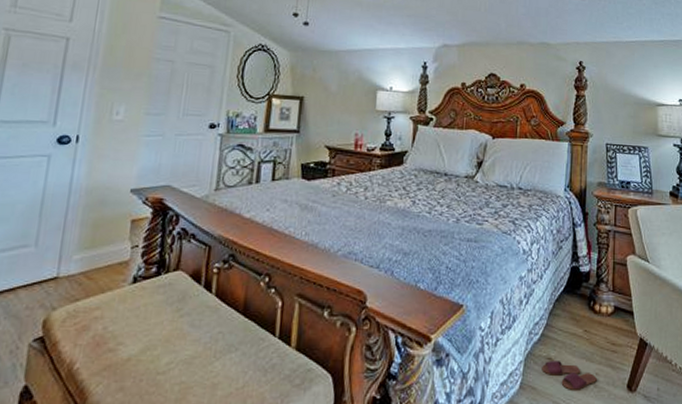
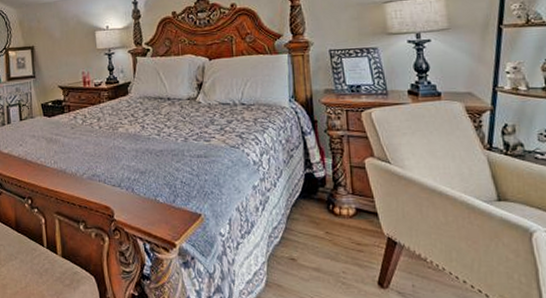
slippers: present [542,360,597,390] -> none [285,260,344,287]

